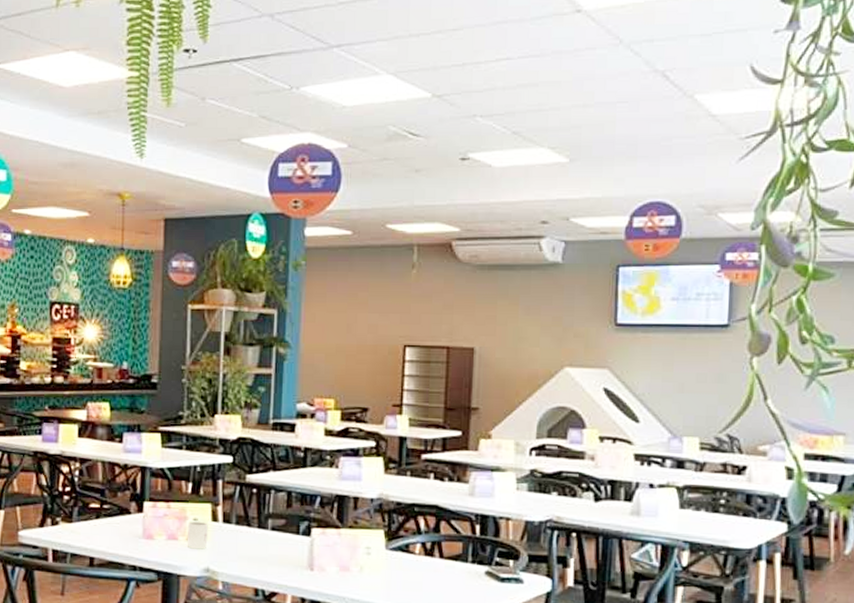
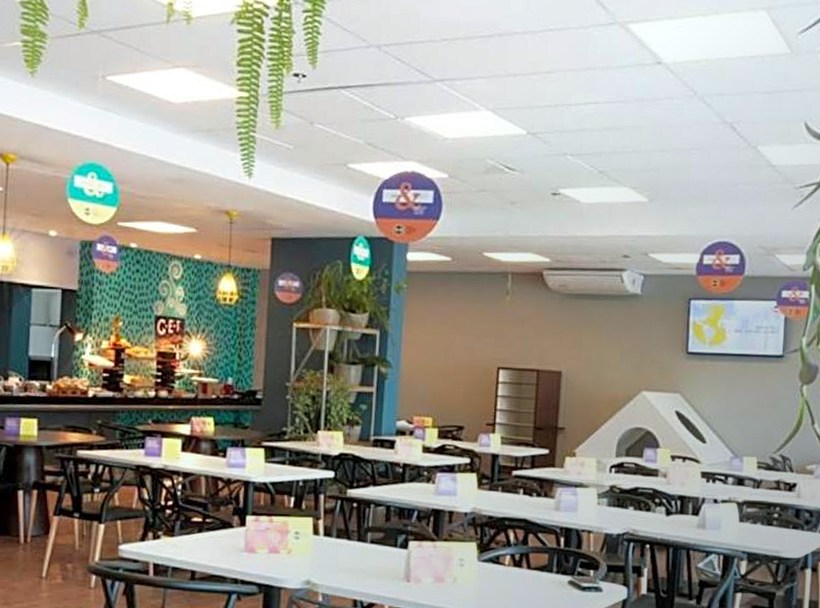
mug: present [187,522,208,550] -> none [288,535,309,562]

